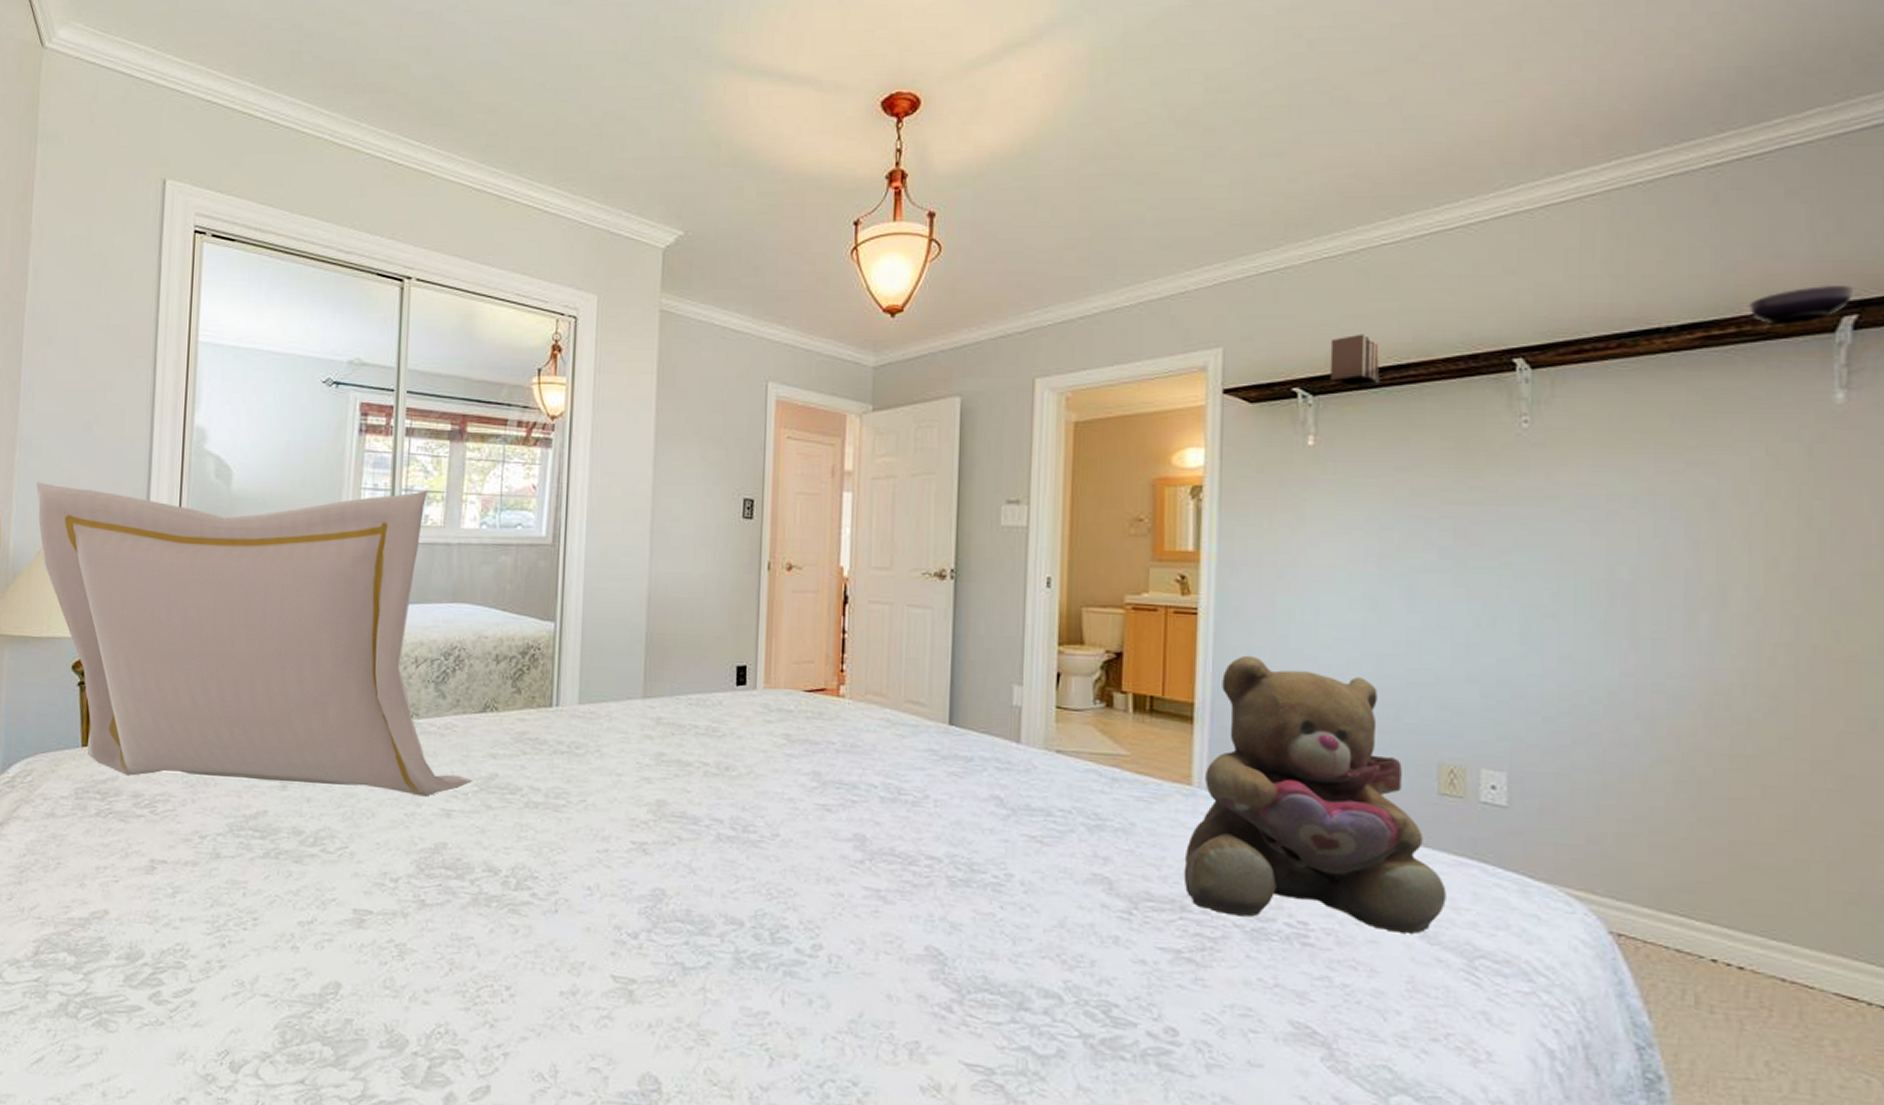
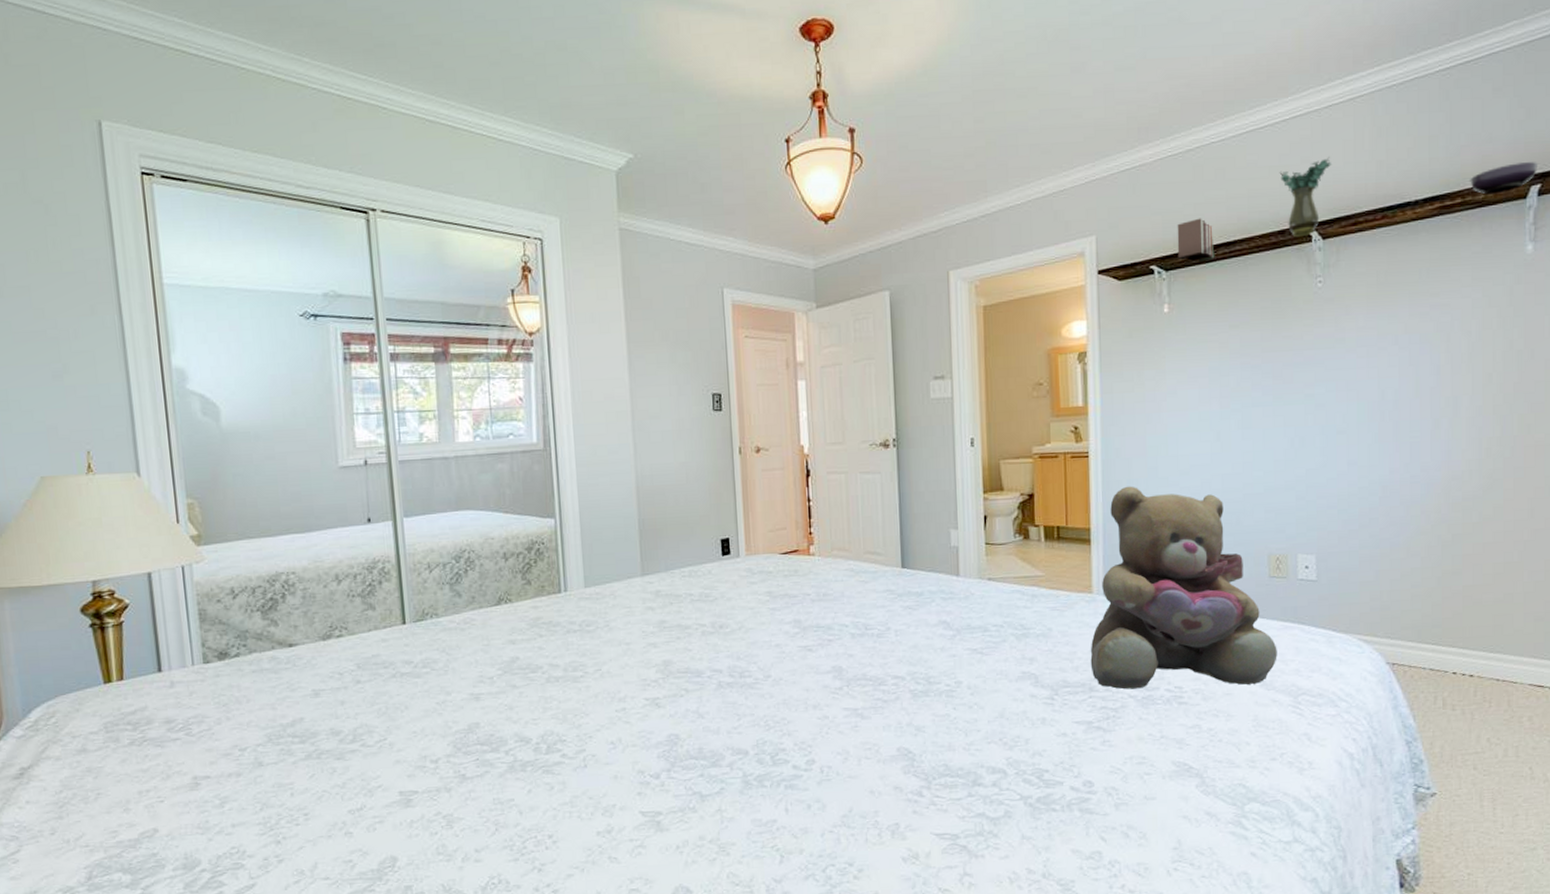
cushion: present [37,482,472,797] -> none [10,411,496,704]
vase: none [1473,268,1547,365] -> present [1279,157,1331,238]

